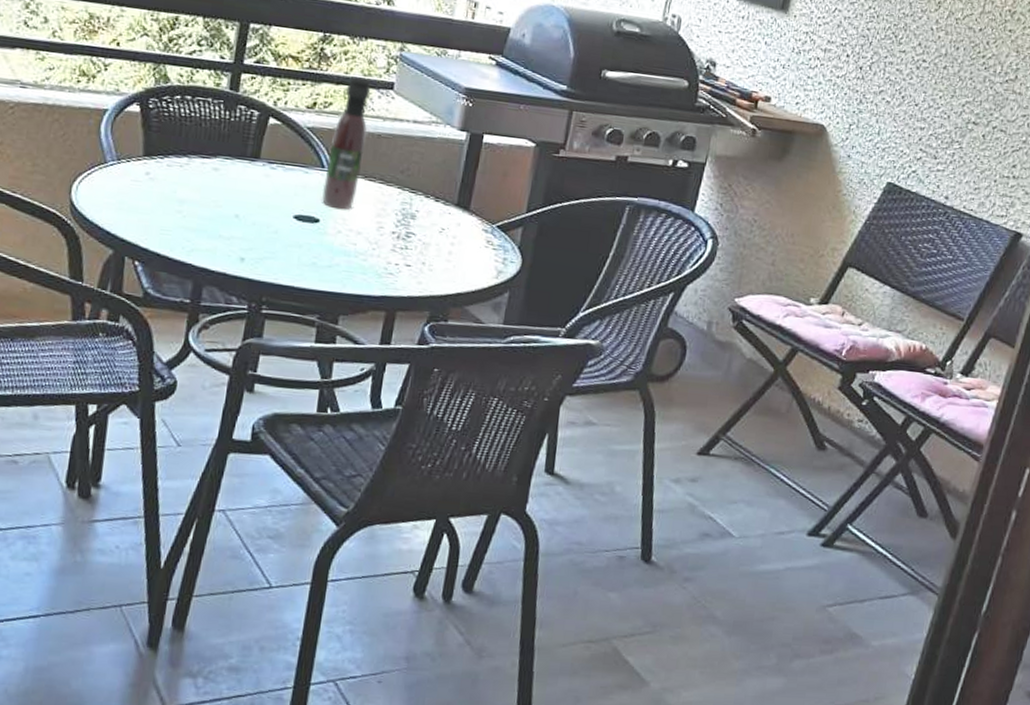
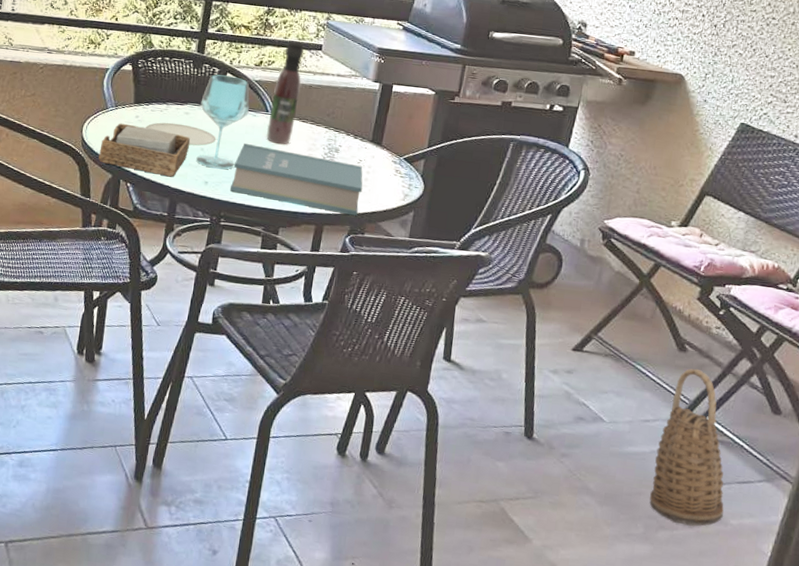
napkin holder: none [94,181,221,253] -> present [98,123,191,177]
plate: none [159,181,255,213] -> present [145,122,216,147]
wine glass: none [228,119,300,242] -> present [196,74,250,170]
book: none [273,208,446,299] -> present [229,144,363,216]
basket: none [783,469,865,652] -> present [649,368,724,527]

